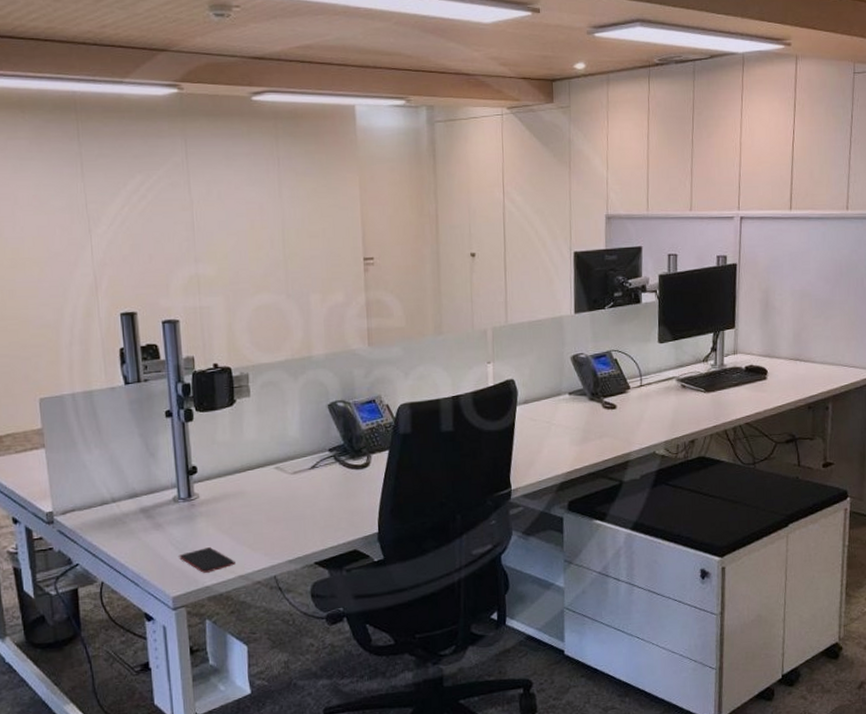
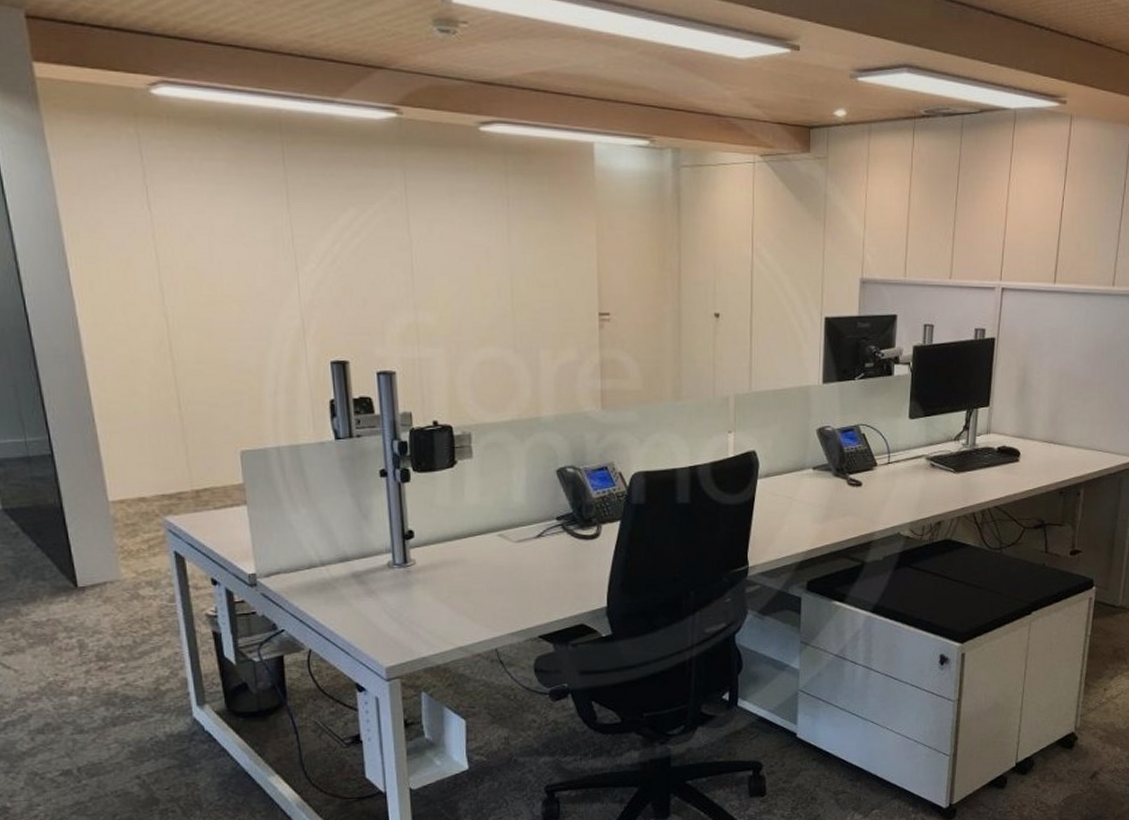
smartphone: present [178,547,235,573] -> none [392,617,454,643]

